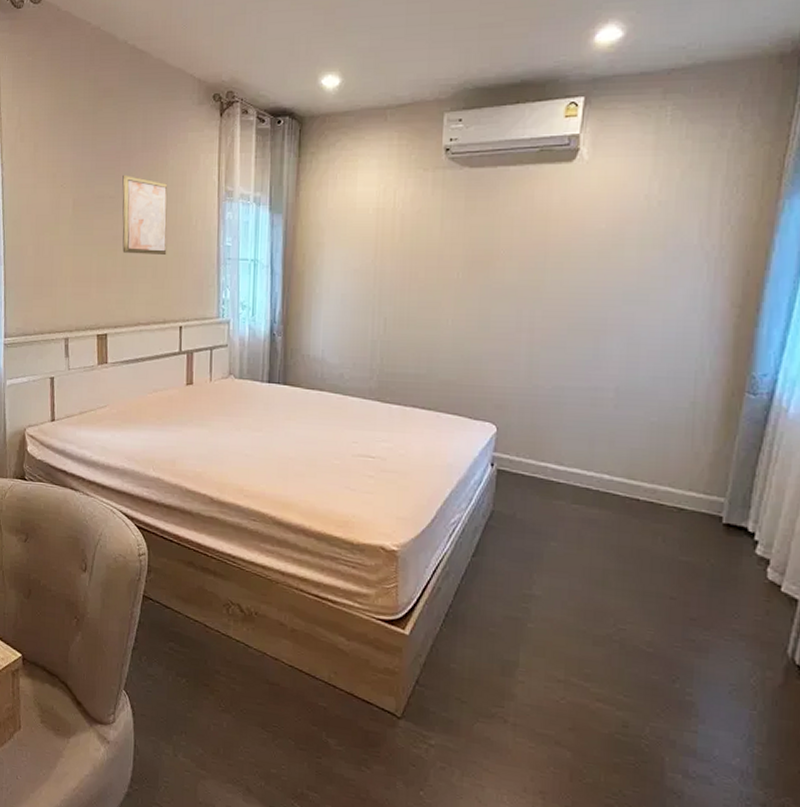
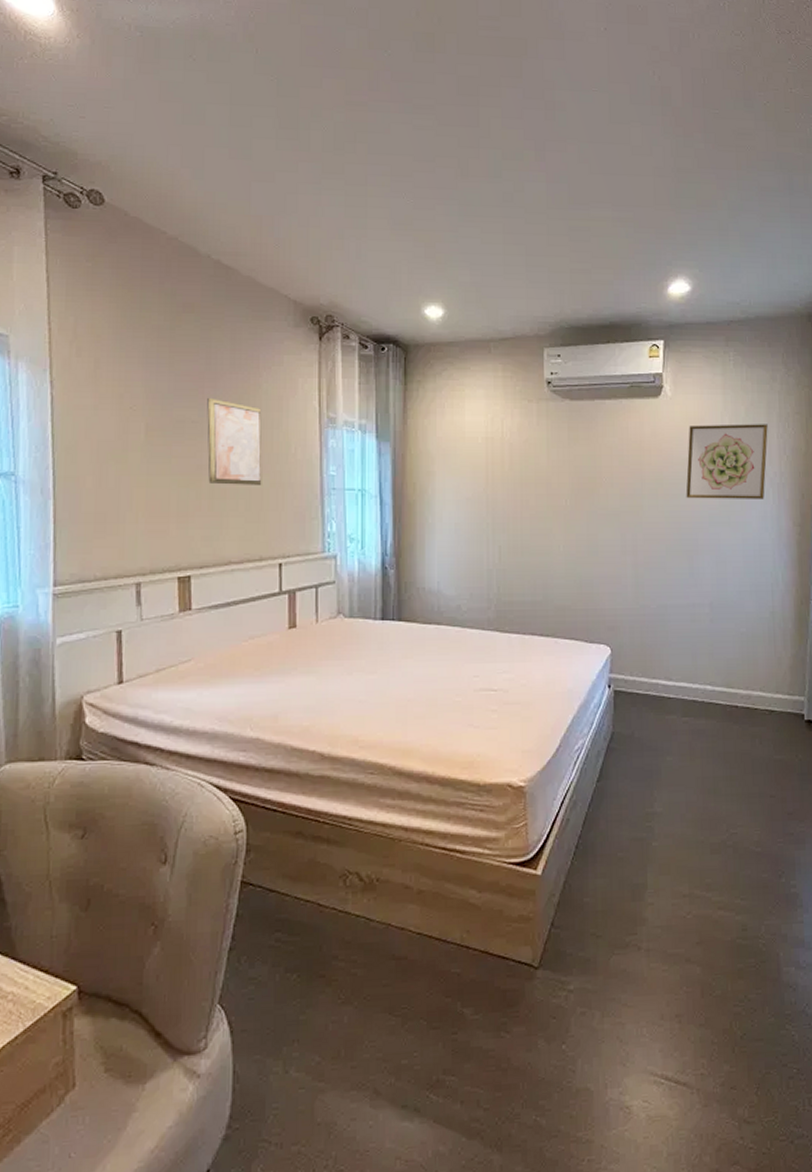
wall art: none [596,189,709,276] -> present [686,424,768,499]

